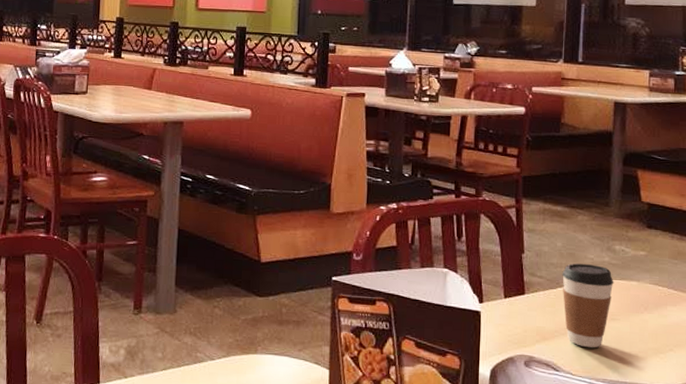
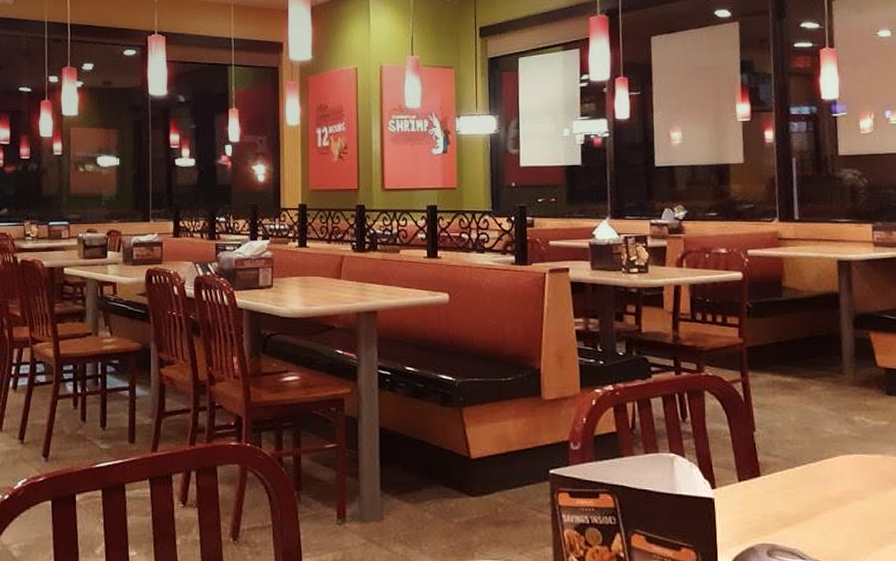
coffee cup: present [562,263,614,348] -> none [799,439,857,532]

